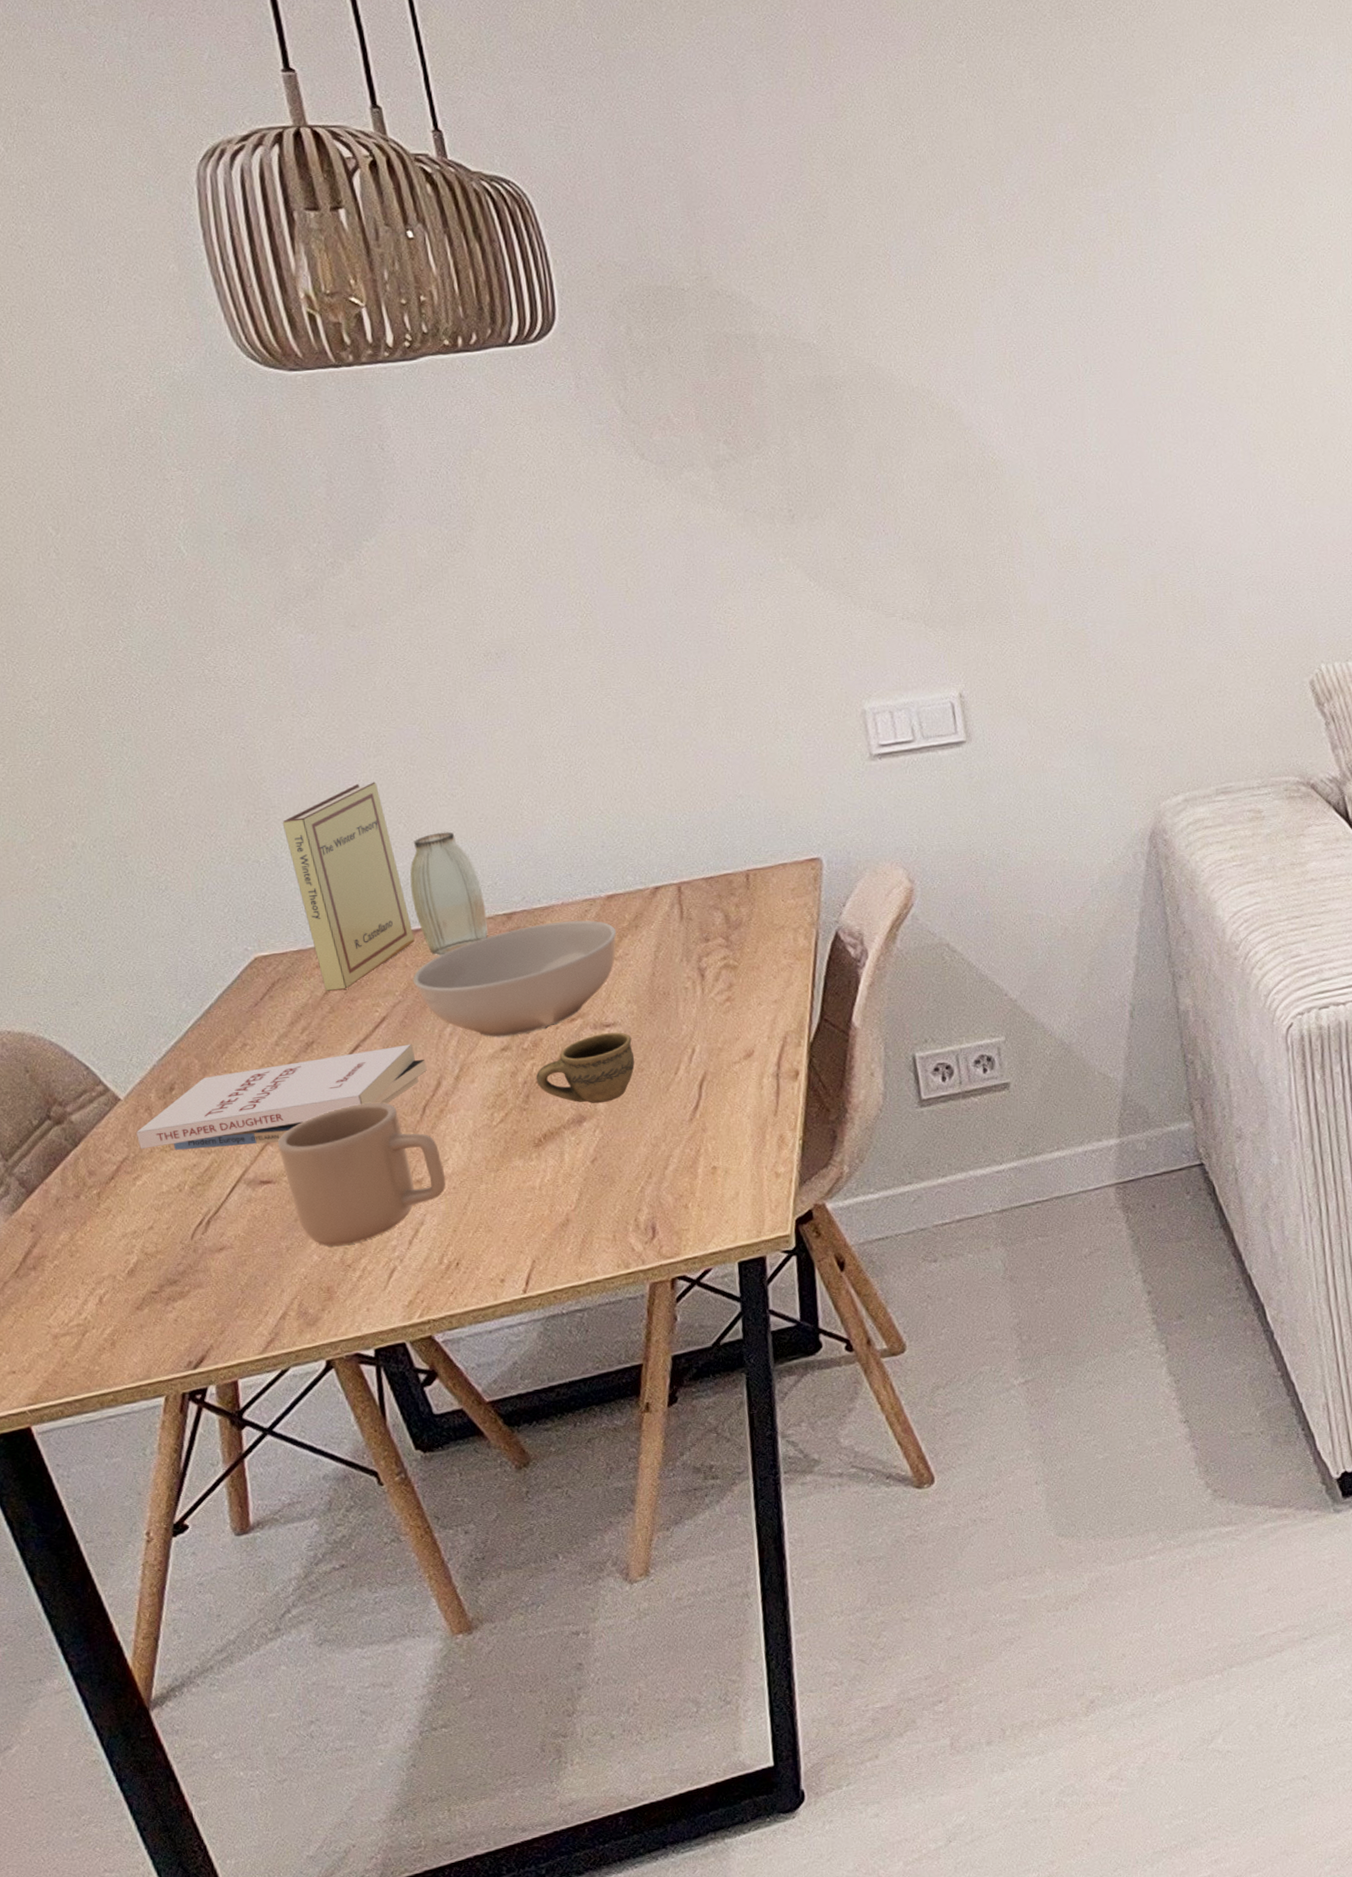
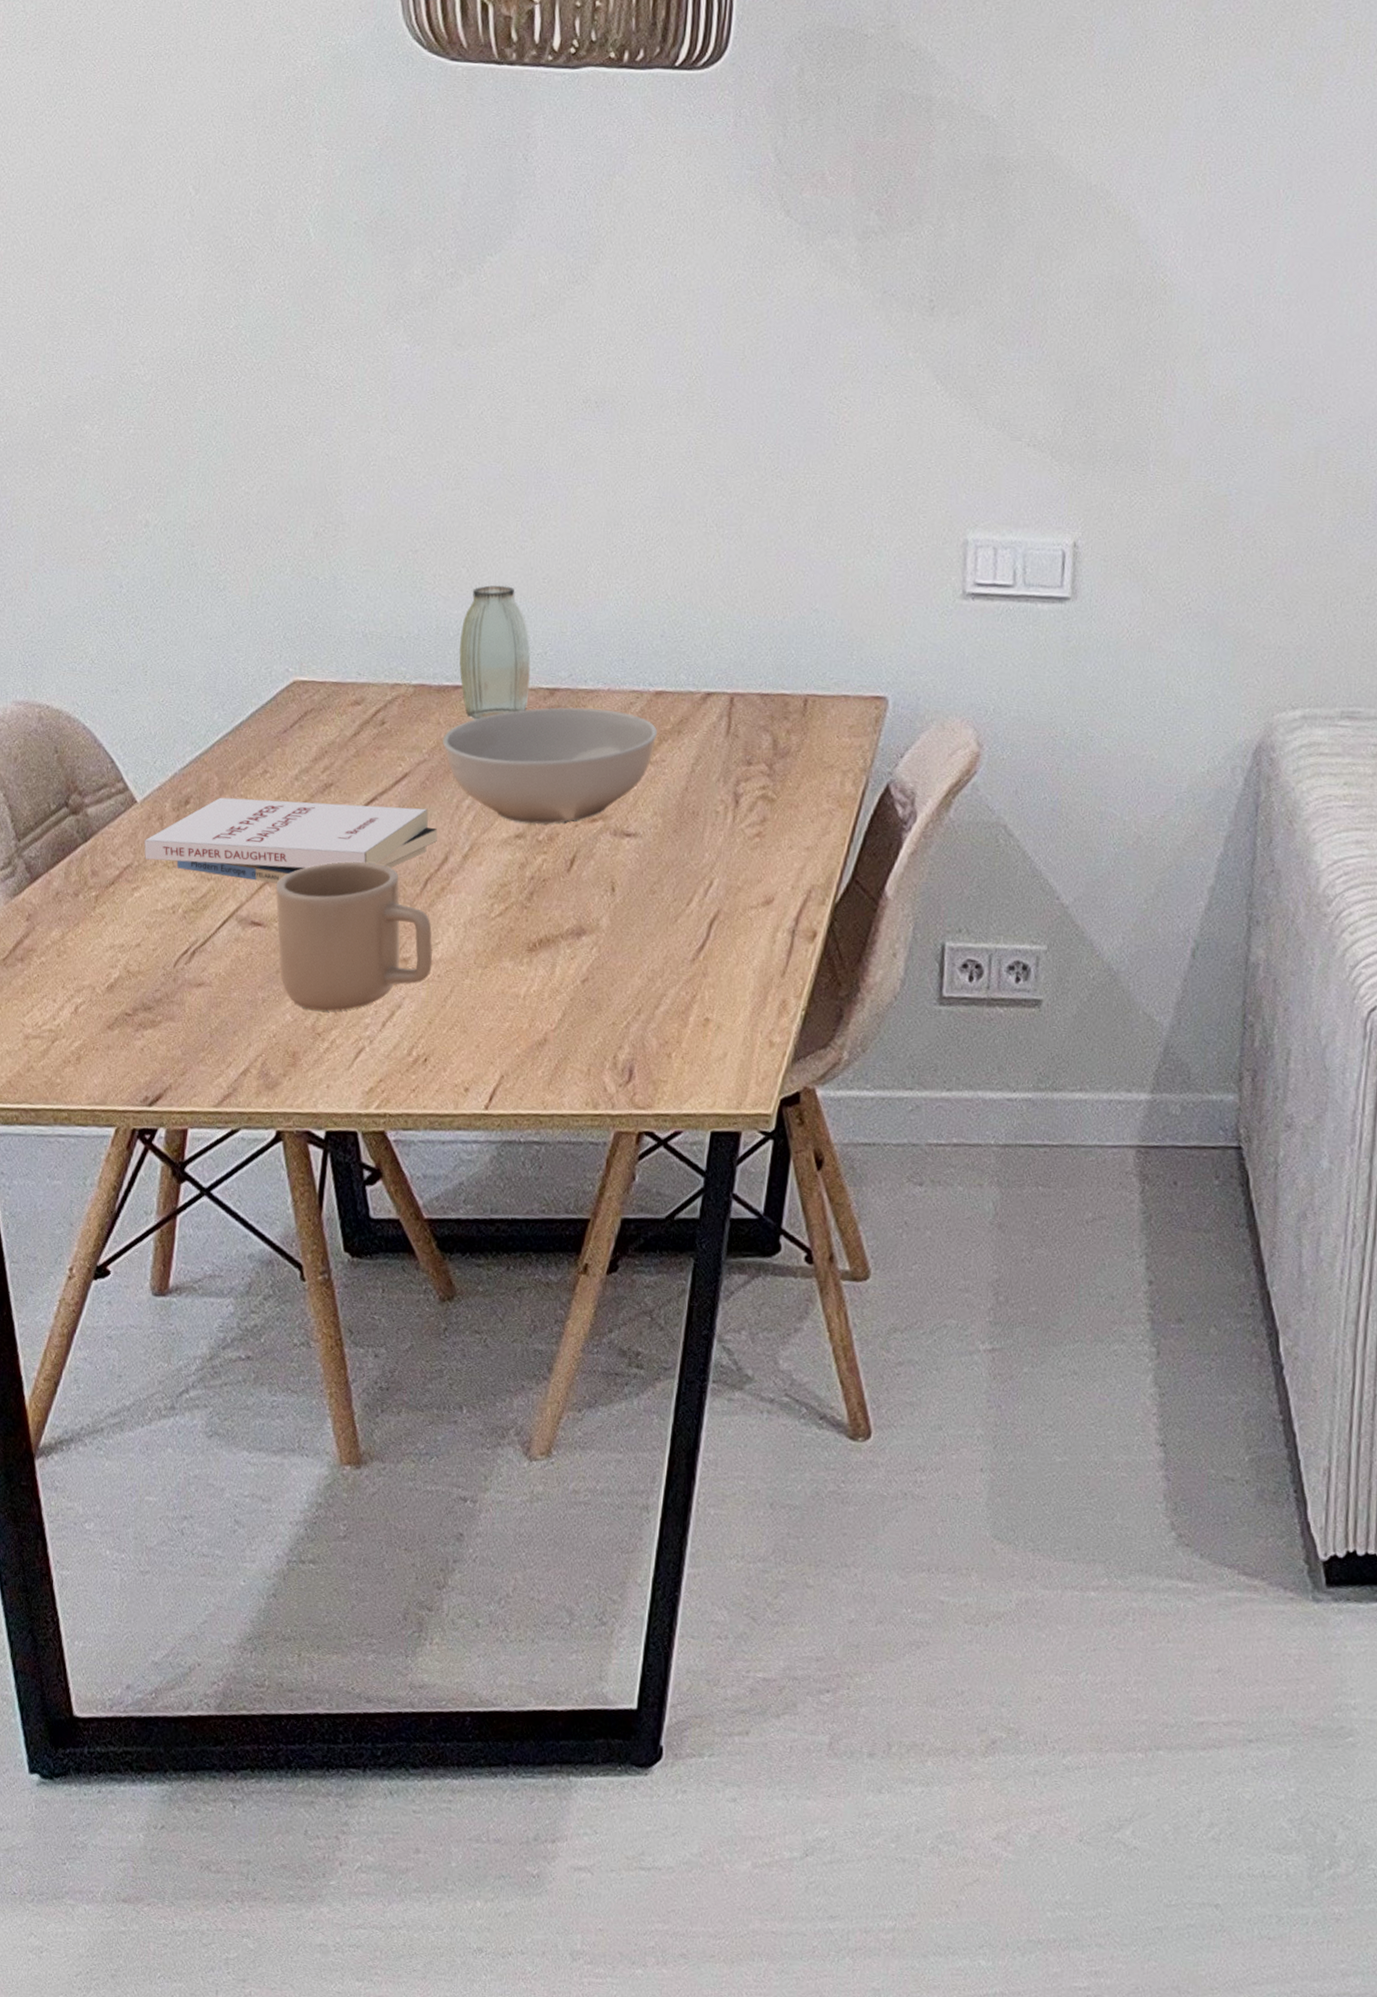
book: present [282,782,415,992] -> none [348,515,454,735]
cup: present [535,1032,635,1104] -> none [543,842,650,920]

